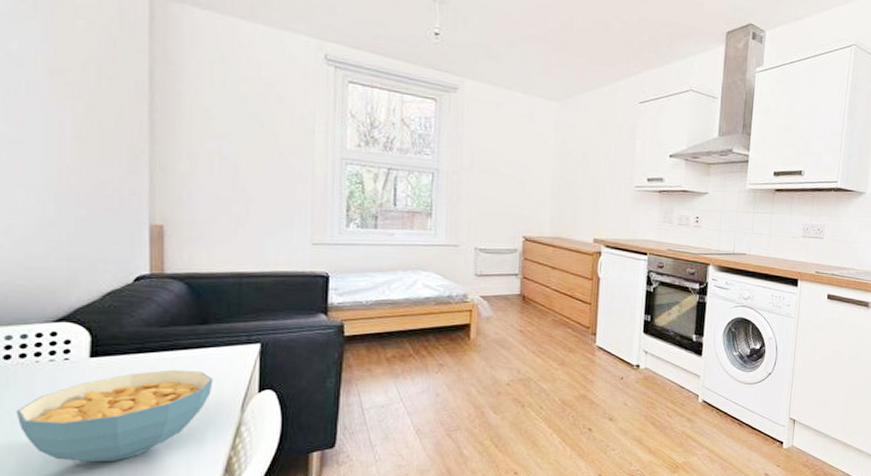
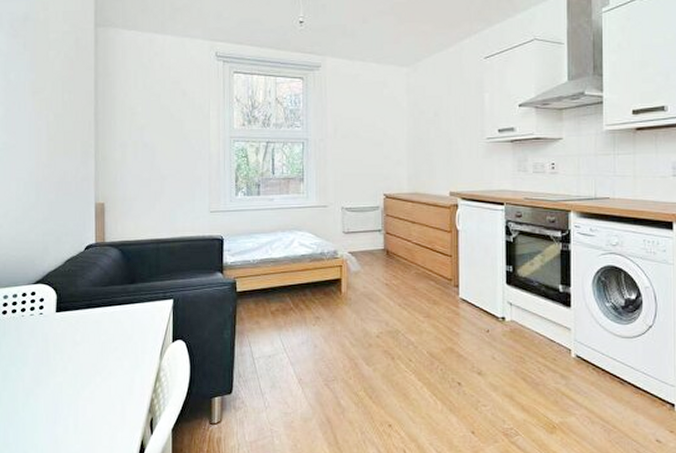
cereal bowl: present [16,369,213,463] -> none [9,322,139,400]

